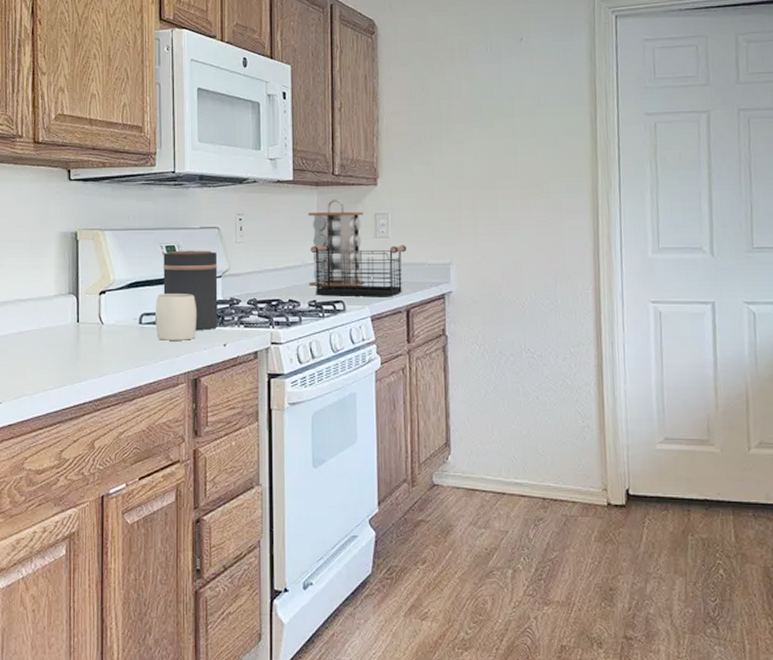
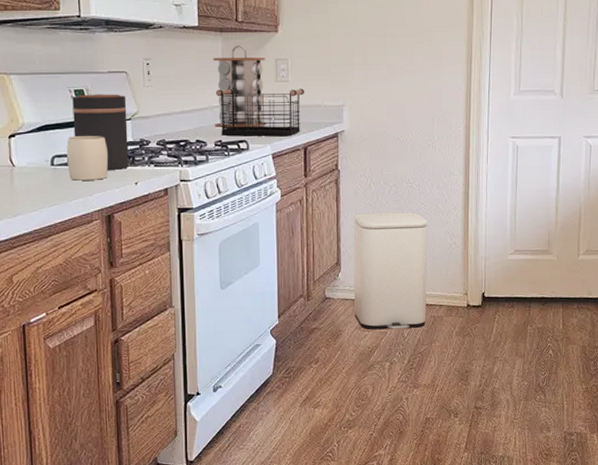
pedal bin: none [465,385,557,529] -> present [353,212,428,330]

